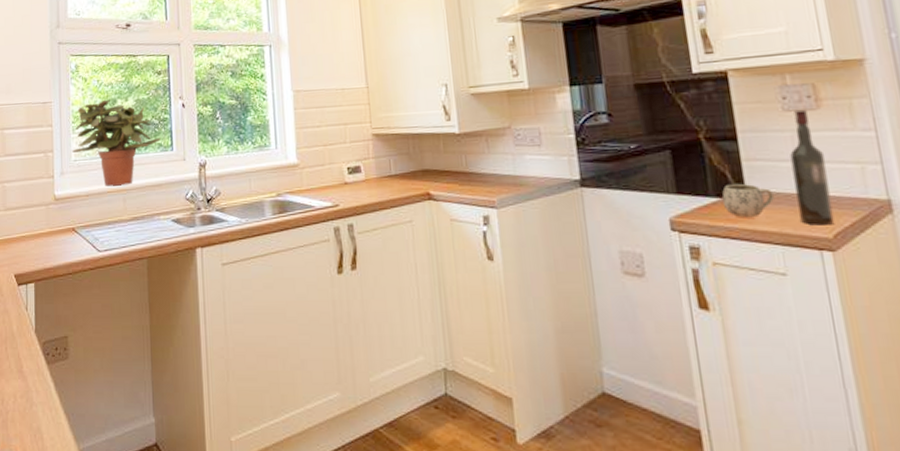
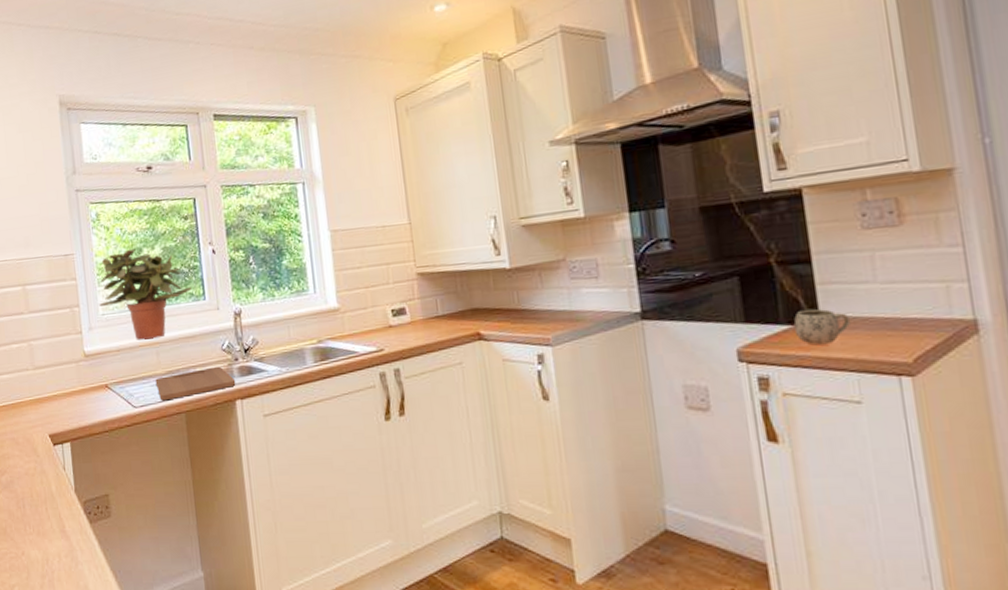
cutting board: none [120,214,197,246] -> present [155,366,236,401]
wine bottle: present [790,109,835,226] -> none [868,226,915,350]

